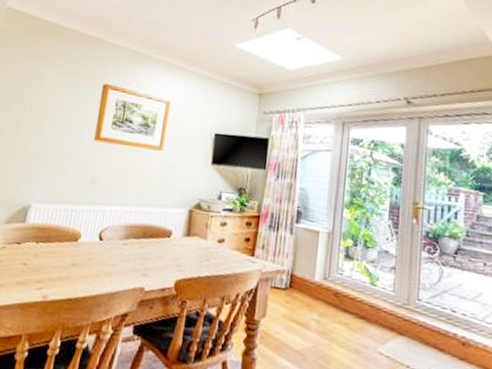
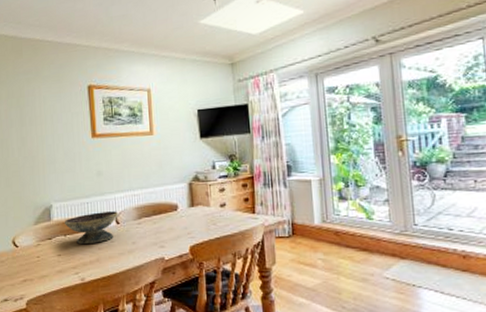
decorative bowl: none [39,222,104,258] -> present [64,211,118,245]

